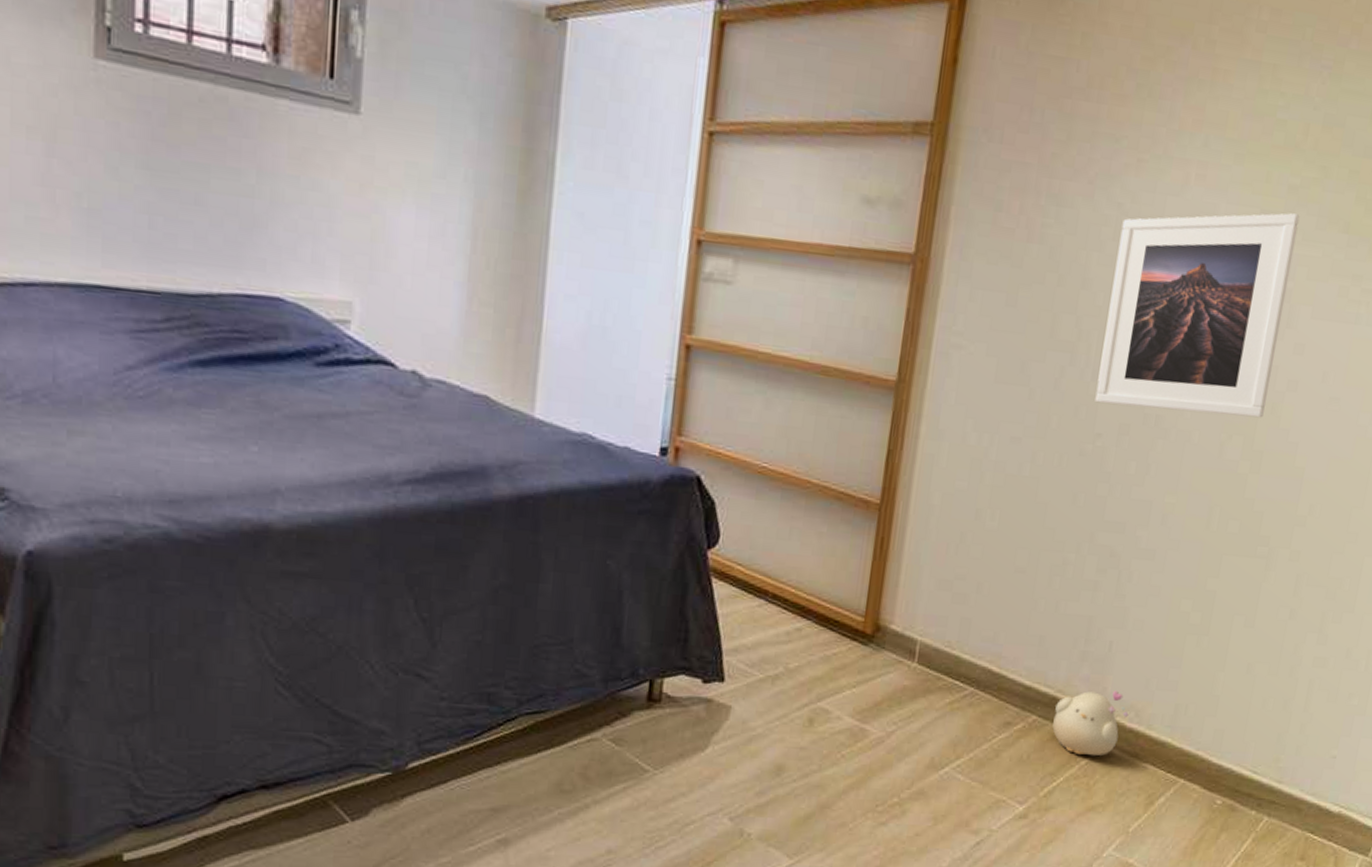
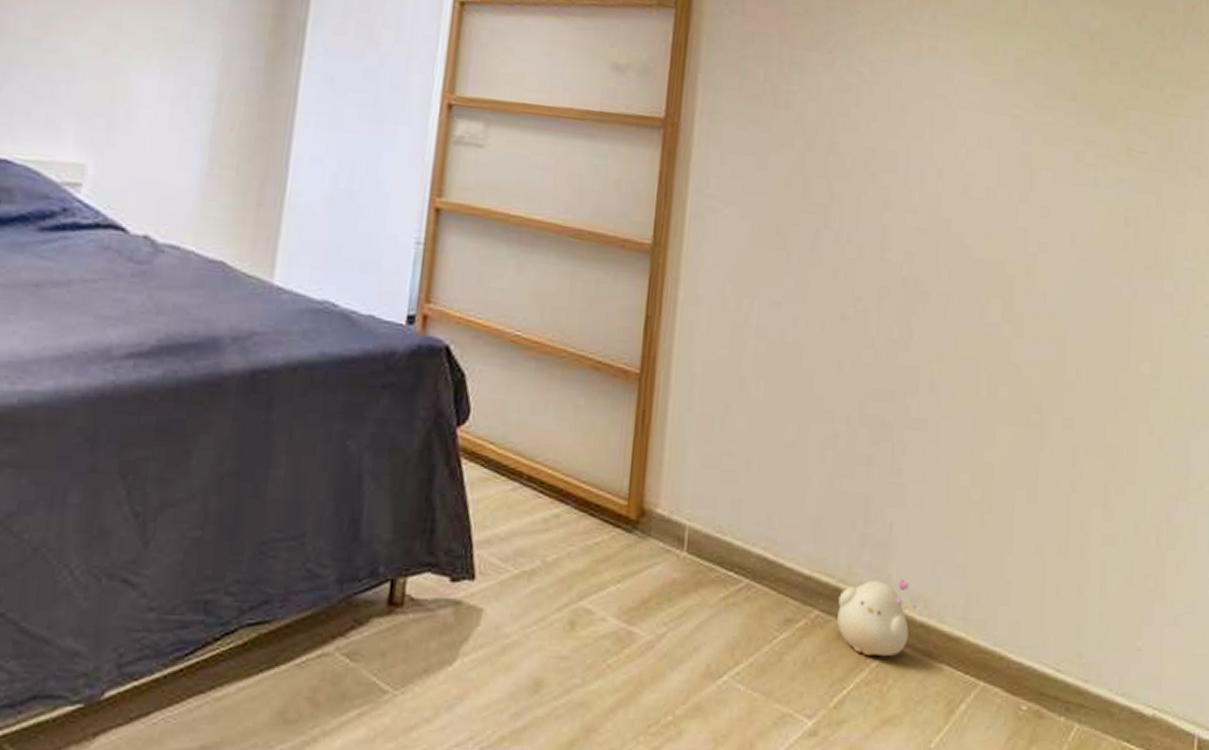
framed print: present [1095,213,1300,418] -> none [852,82,1029,280]

